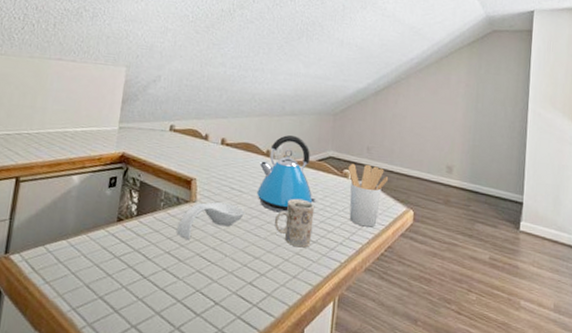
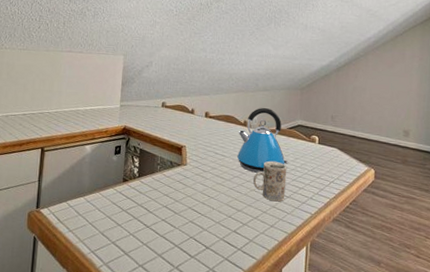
spoon rest: present [176,202,244,240] -> none [171,165,227,196]
utensil holder: present [348,164,388,227] -> none [315,130,351,184]

